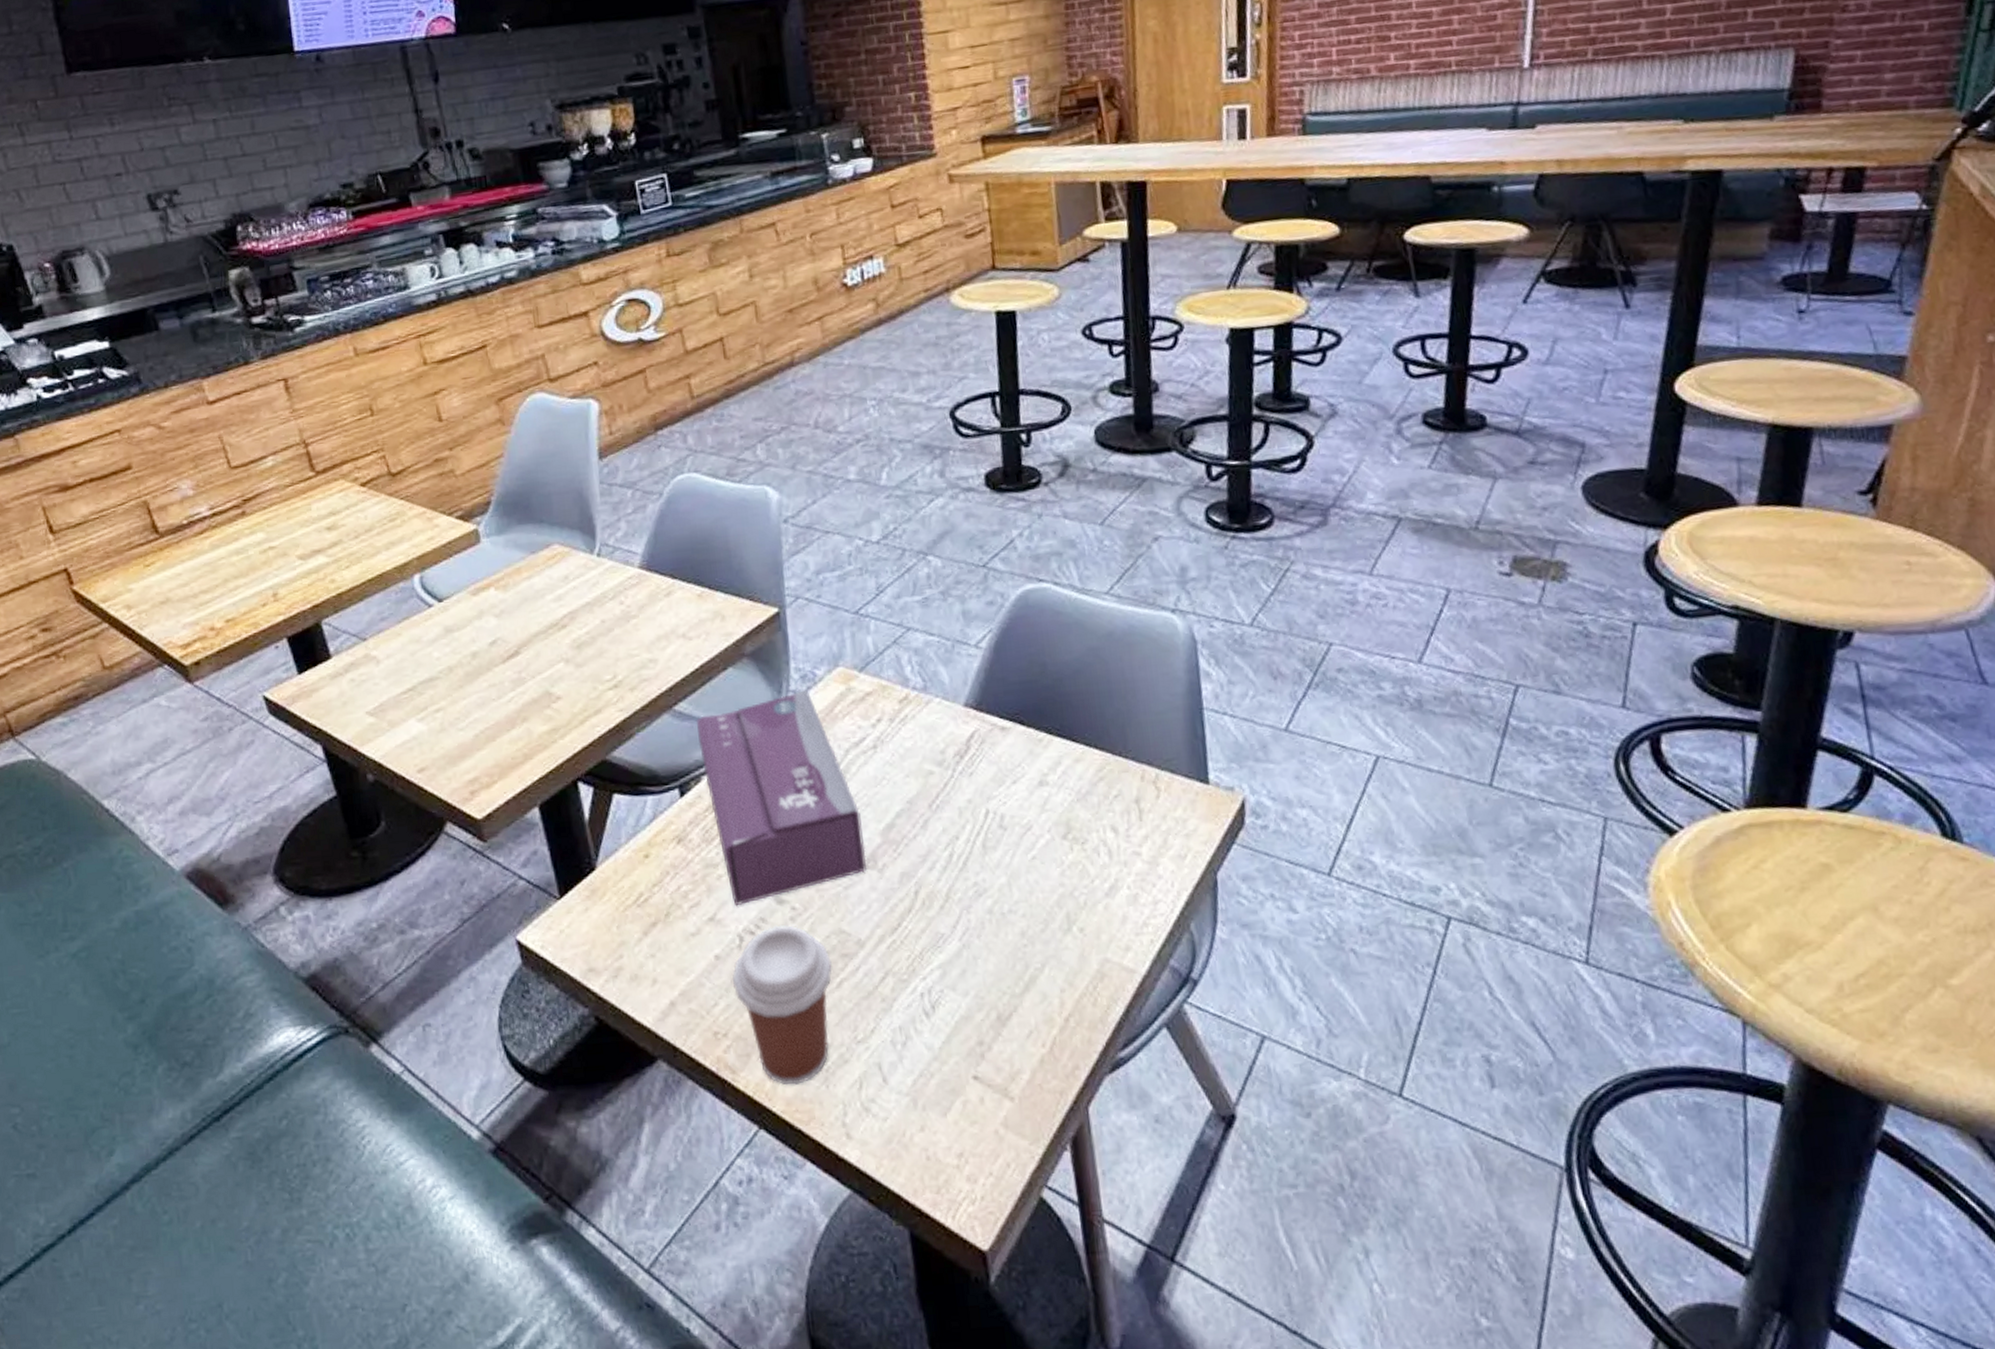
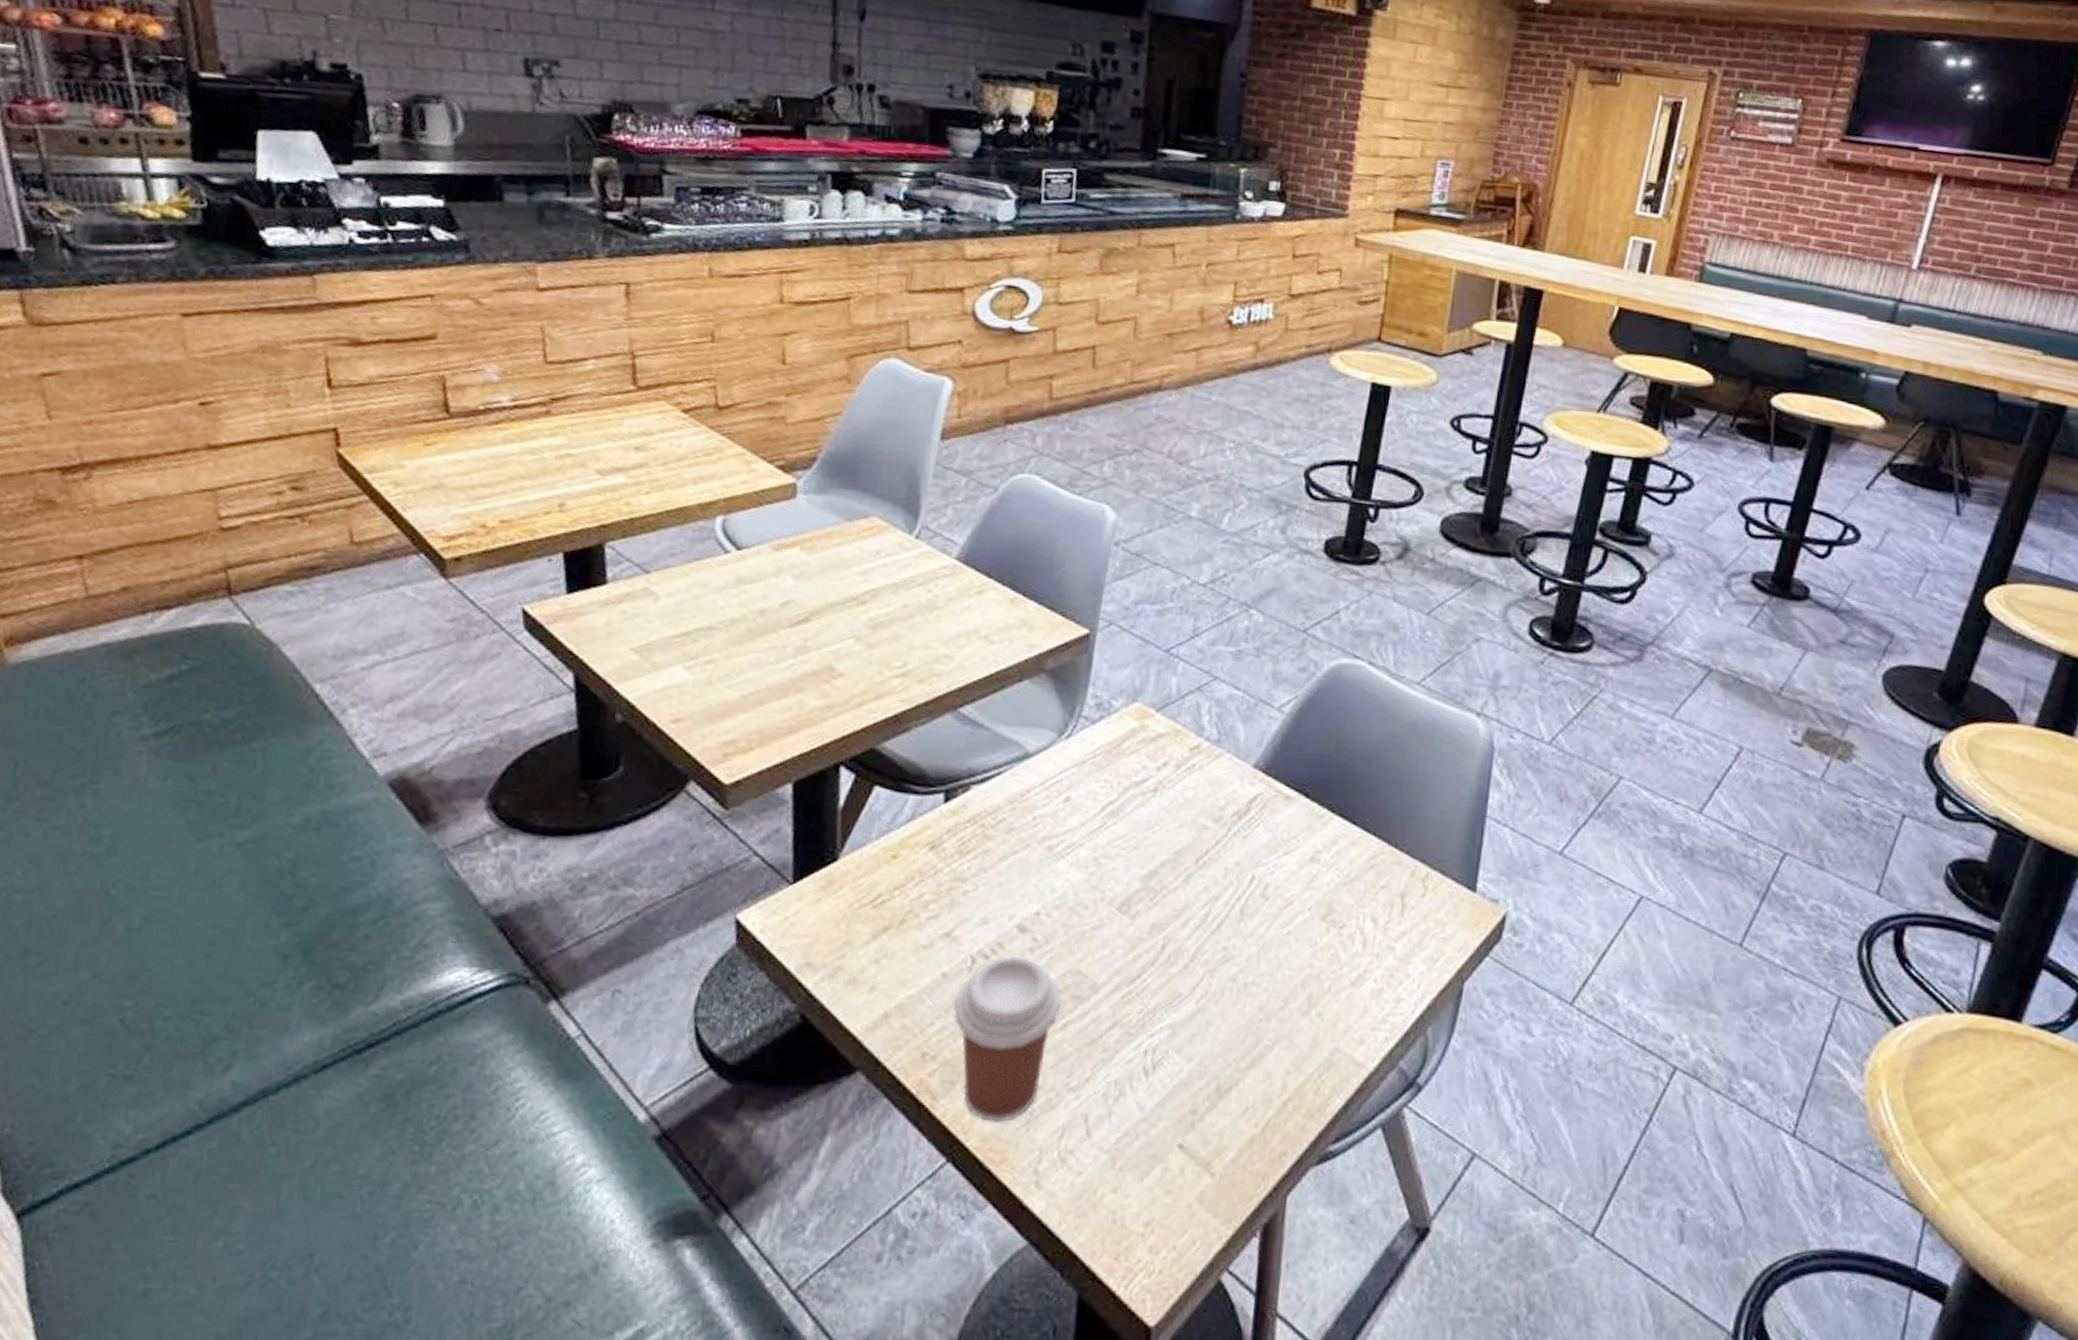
tissue box: present [695,690,868,907] -> none [973,718,1125,926]

